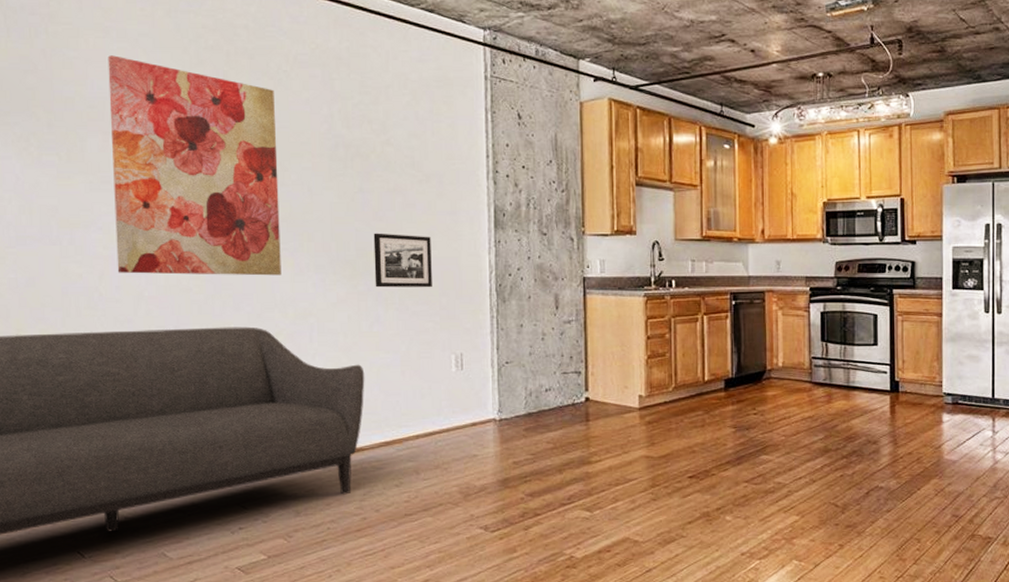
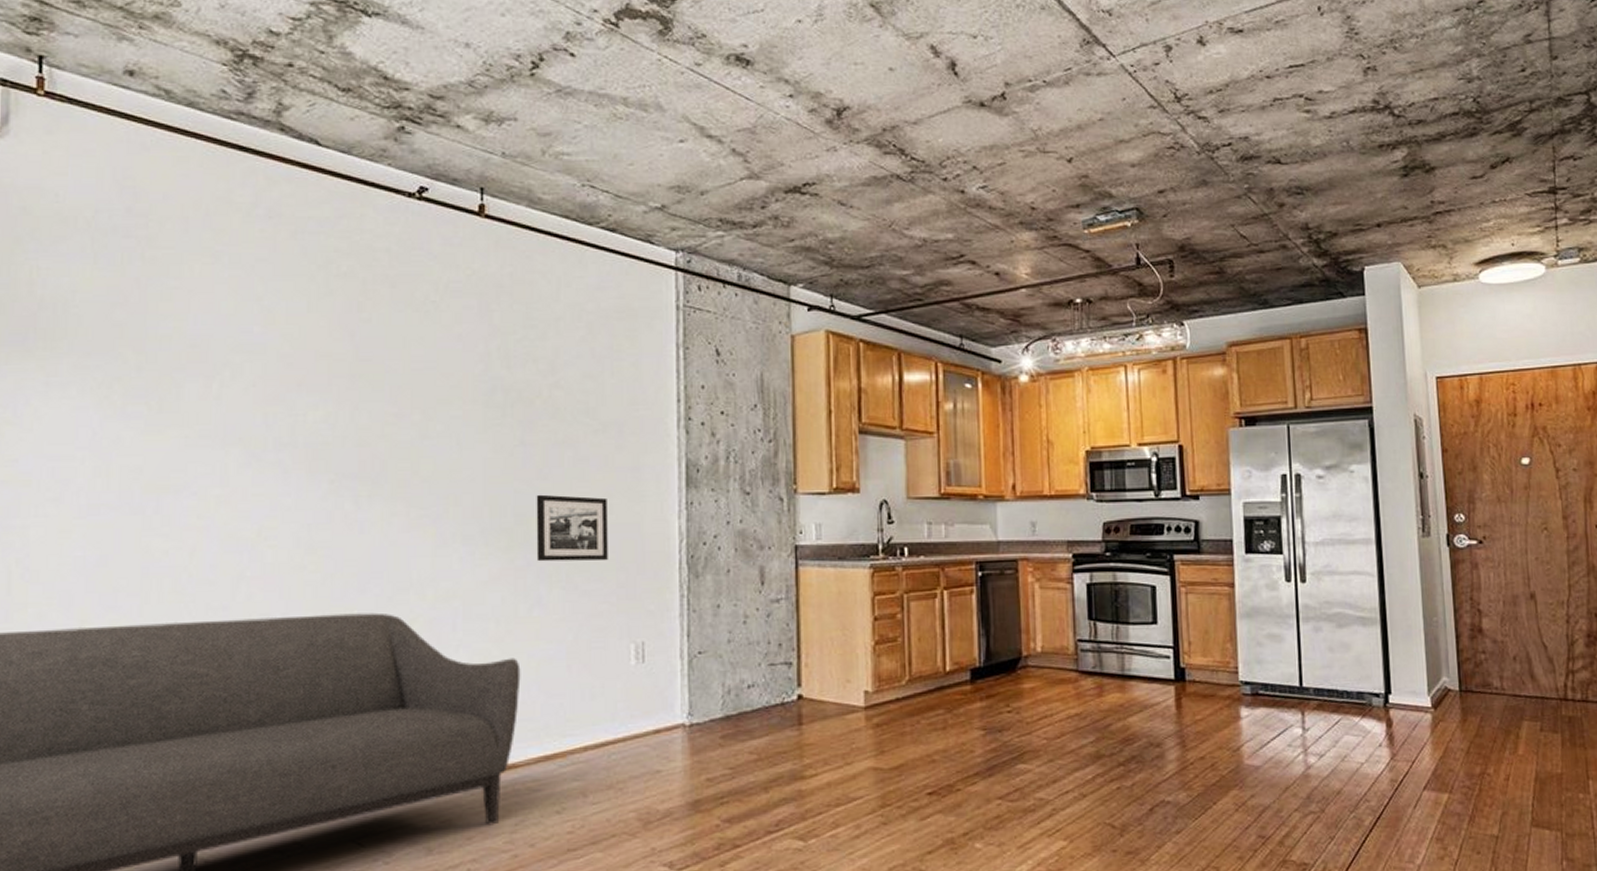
wall art: present [107,55,281,276] -> none [213,285,420,549]

